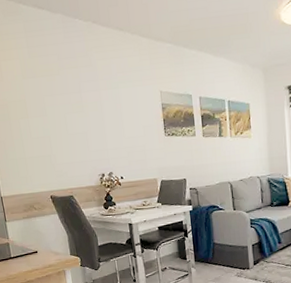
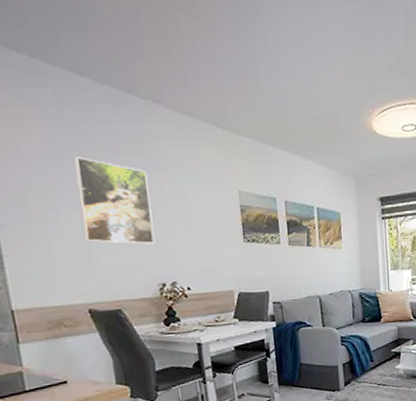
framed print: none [37,75,96,143] -> present [73,157,155,245]

